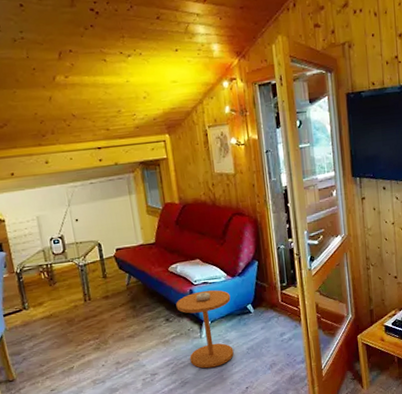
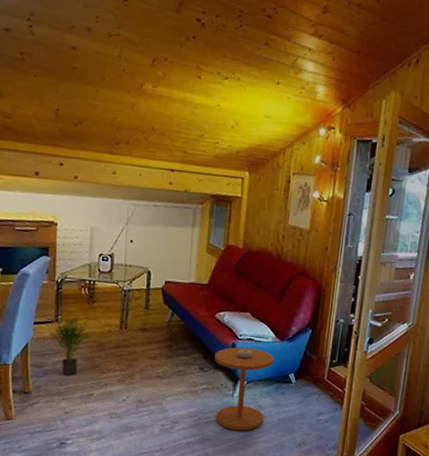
potted plant: none [19,298,63,356] -> present [50,312,96,375]

